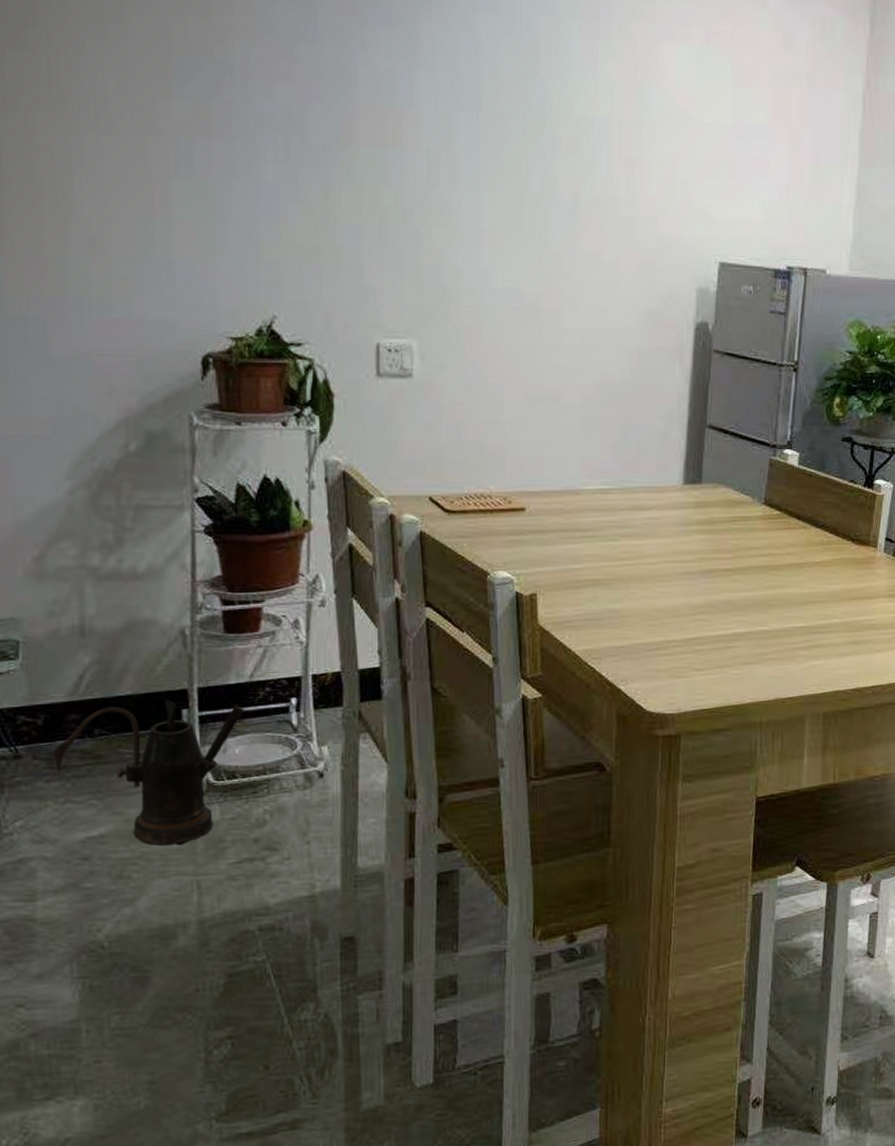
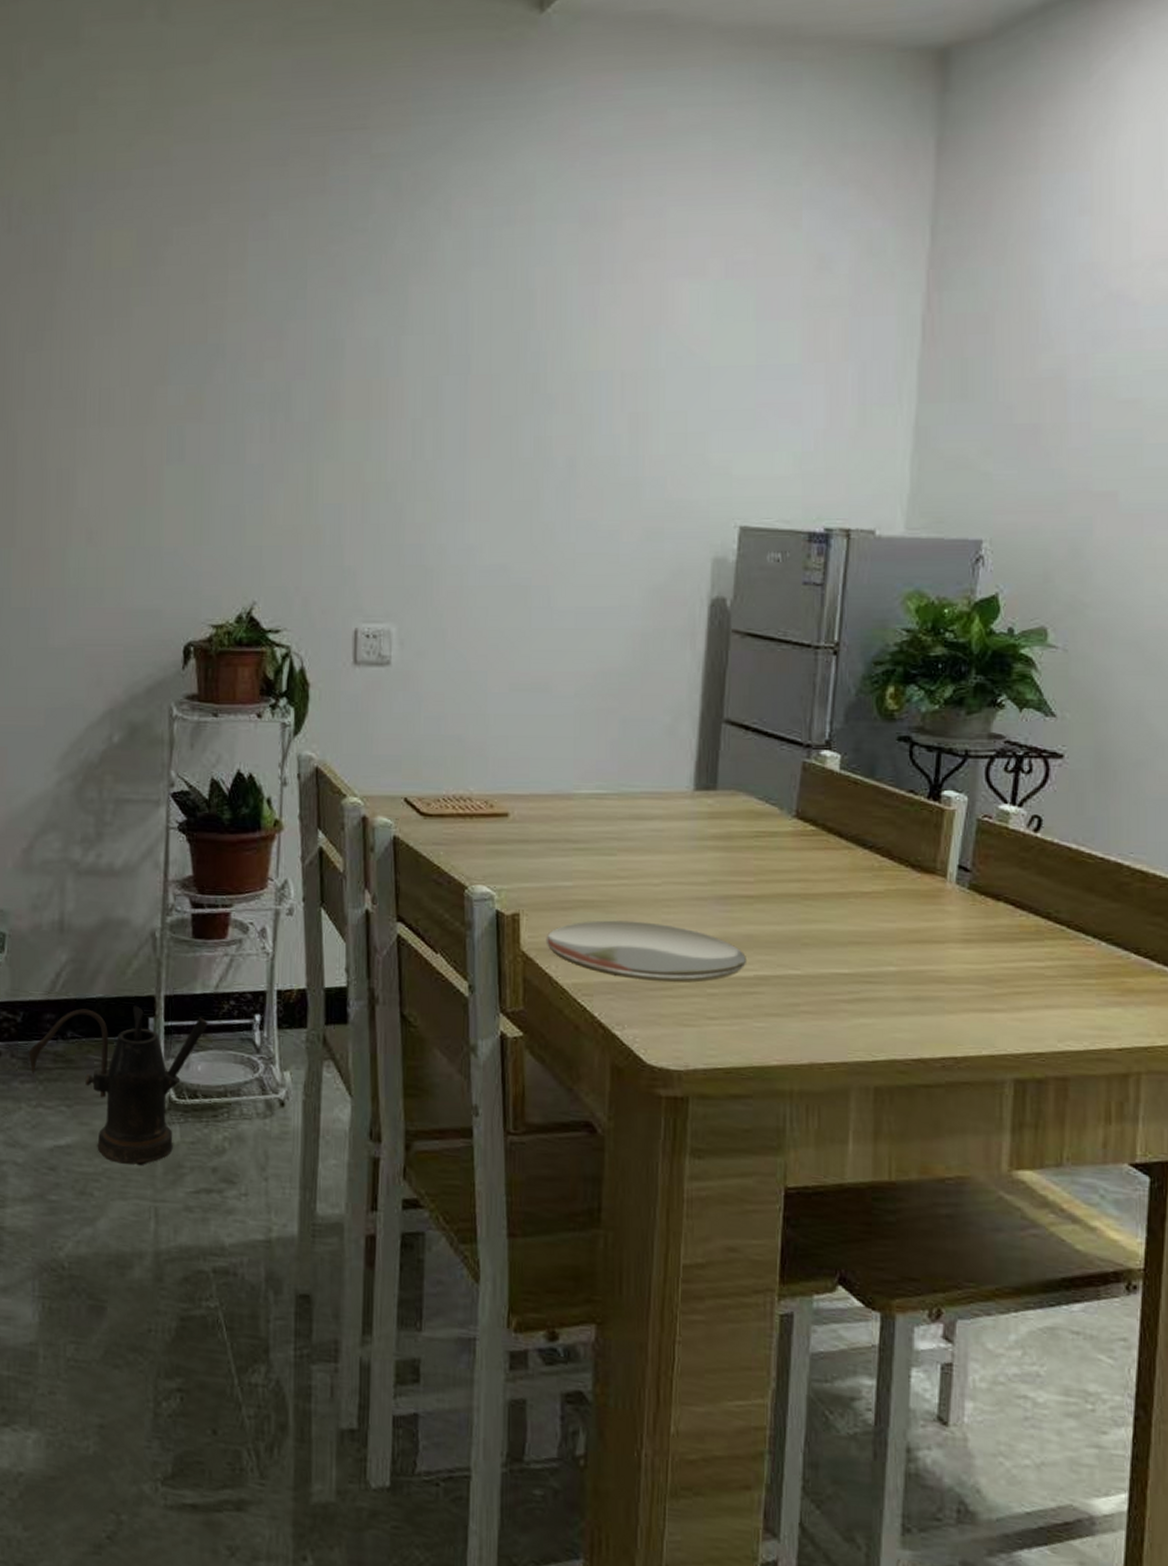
plate: none [560,595,727,644] -> present [546,920,748,983]

